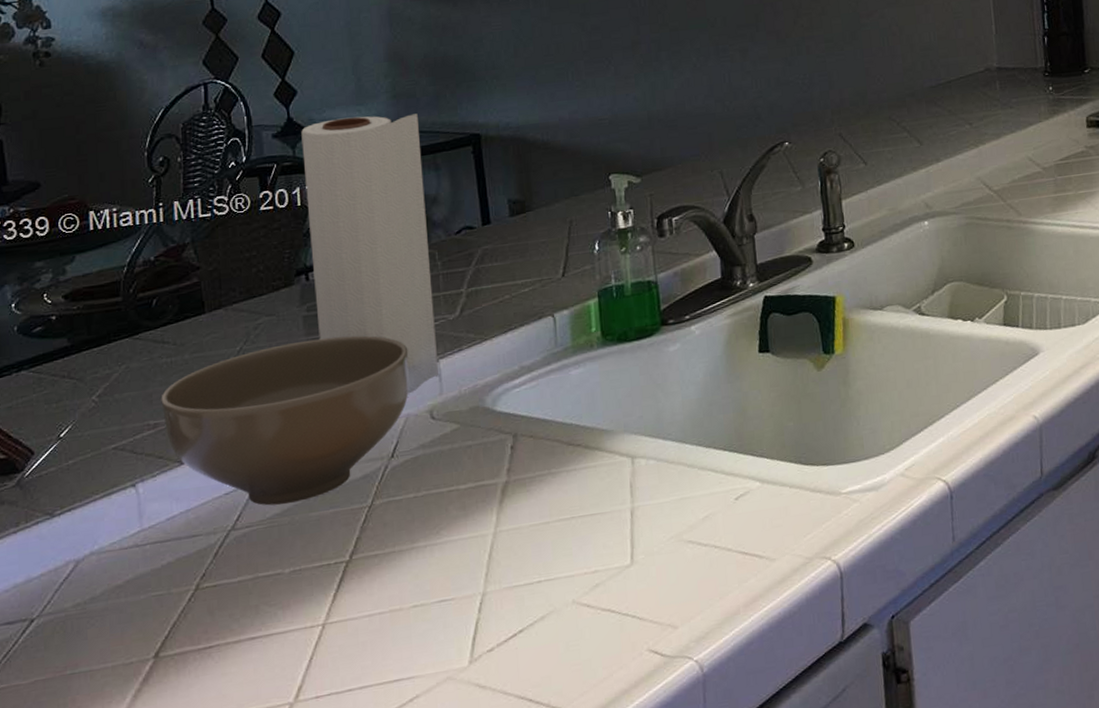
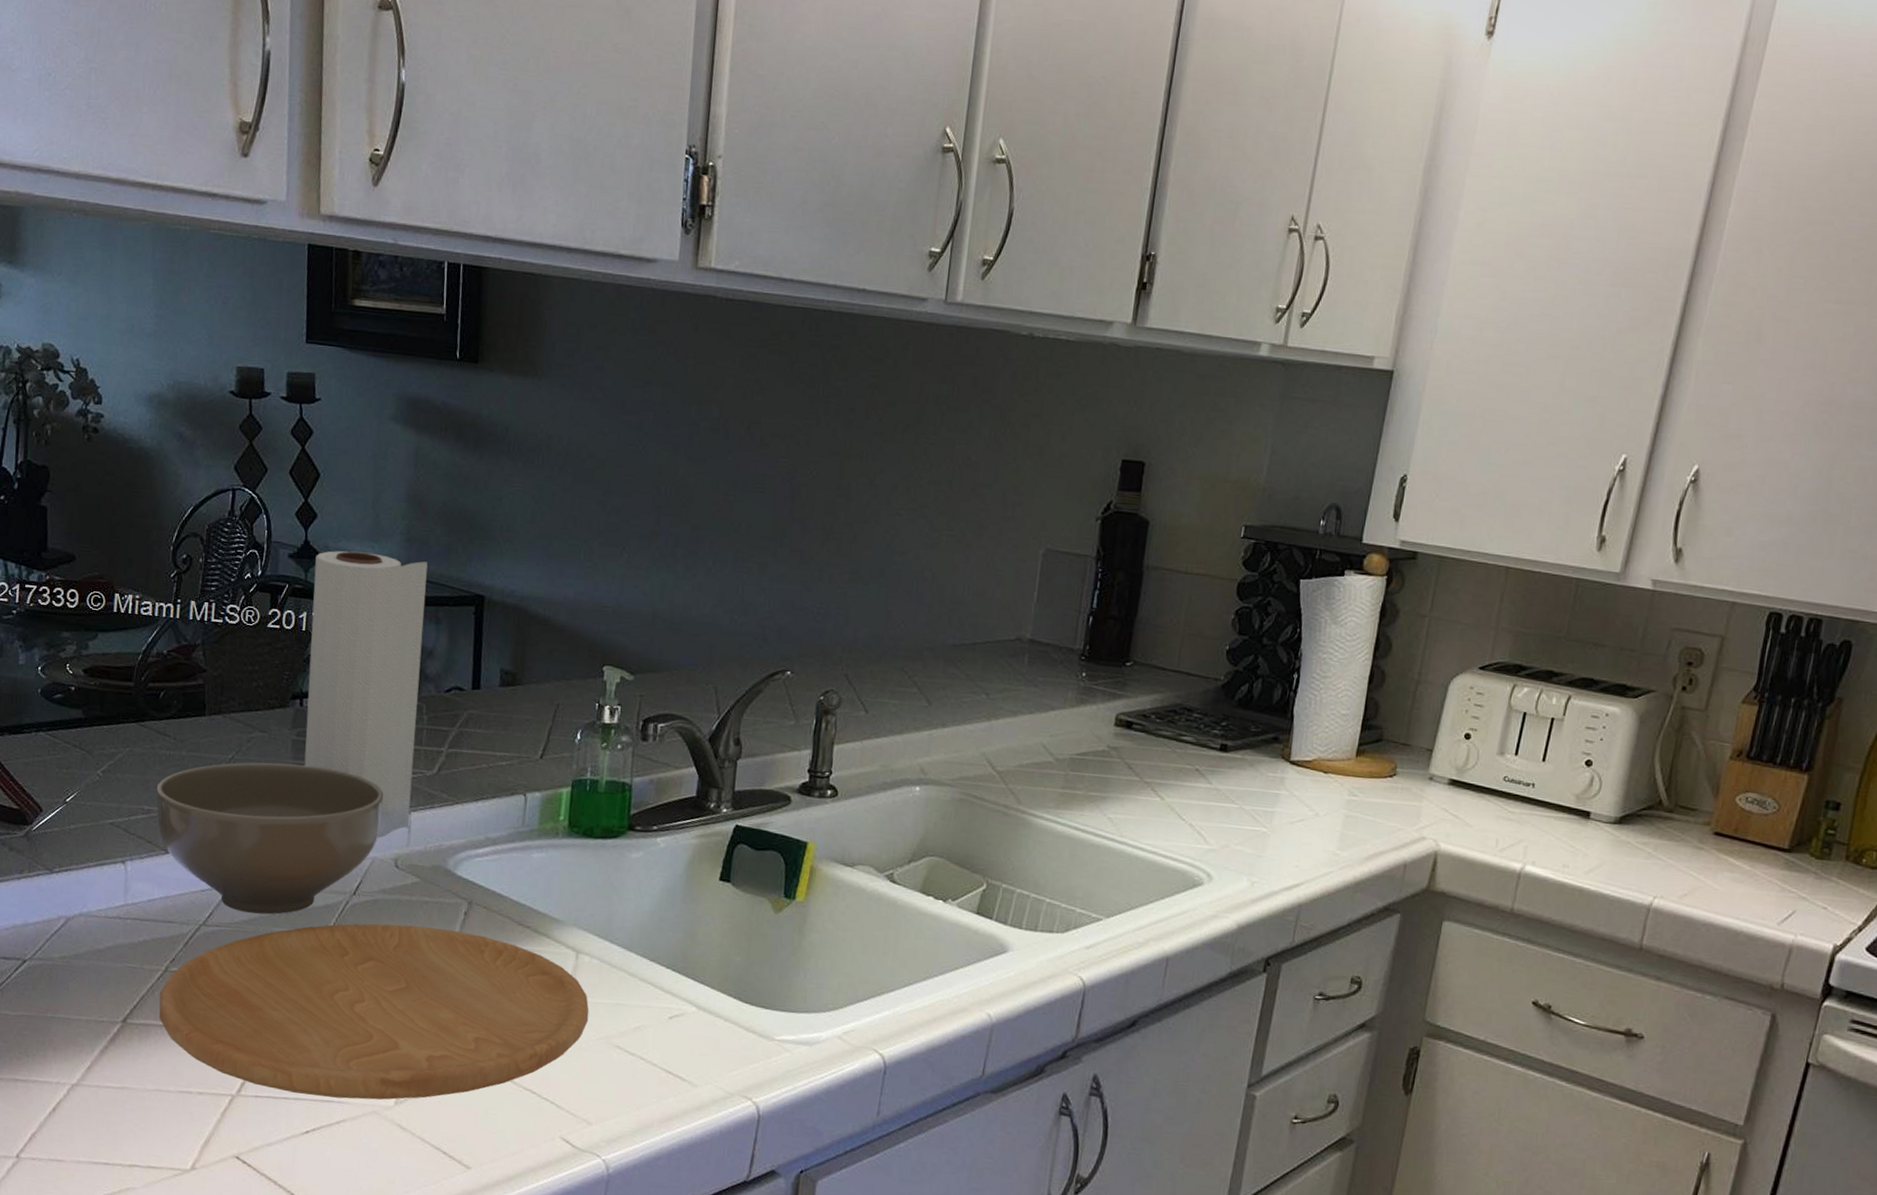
cutting board: none [193,465,656,685] -> present [159,923,589,1100]

